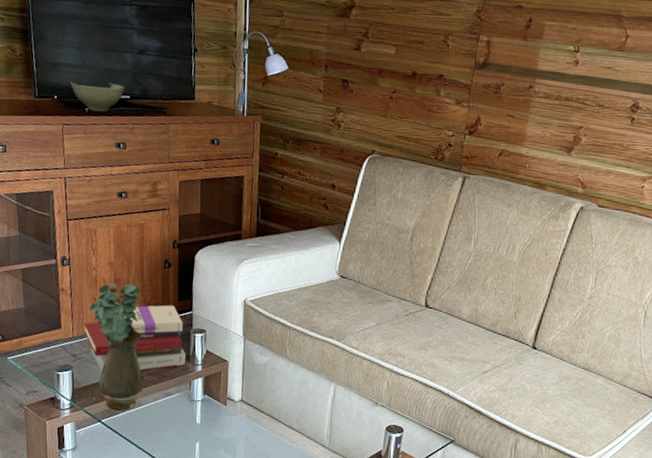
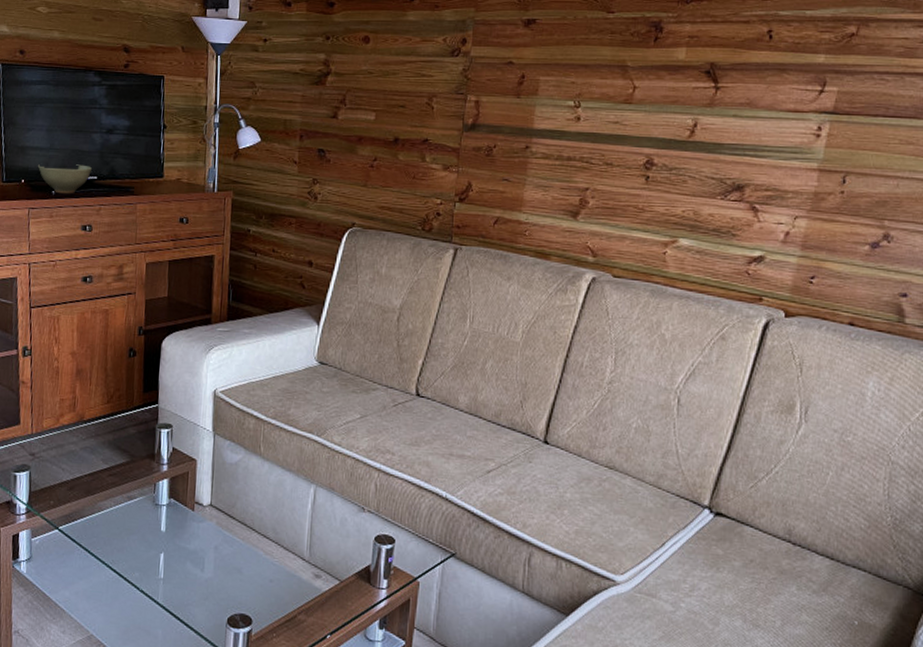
books: present [84,305,186,371] -> none [43,397,150,471]
vase: present [89,278,144,411] -> none [49,369,106,516]

